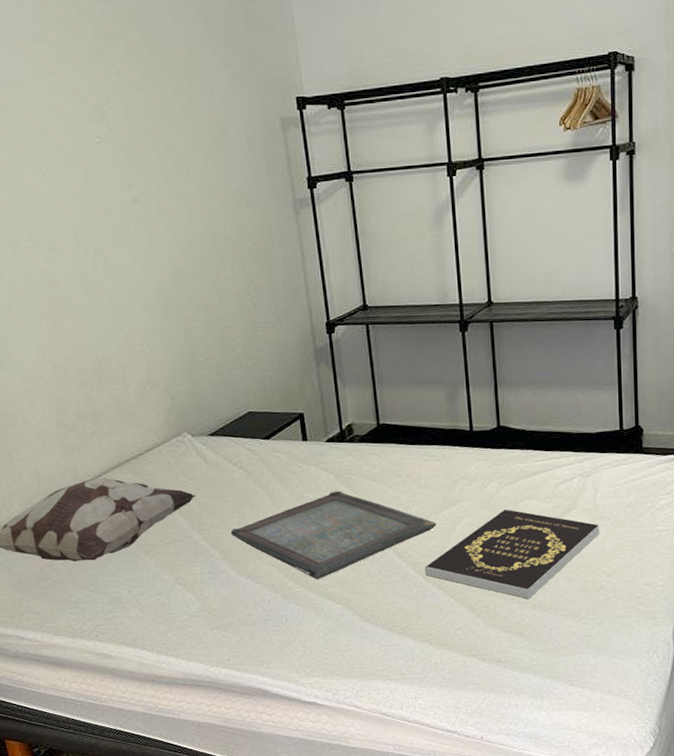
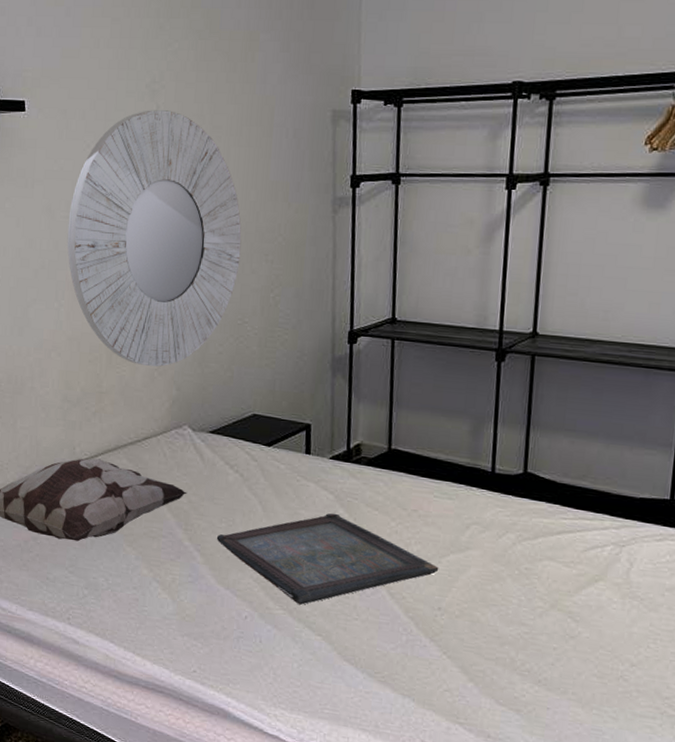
mirror: none [34,131,214,381] -> present [67,110,242,367]
book: present [425,509,599,599] -> none [418,566,630,673]

